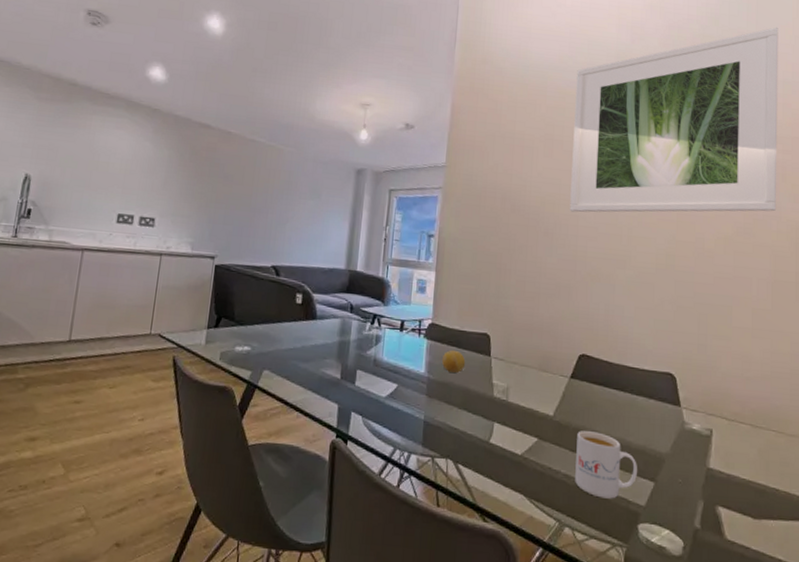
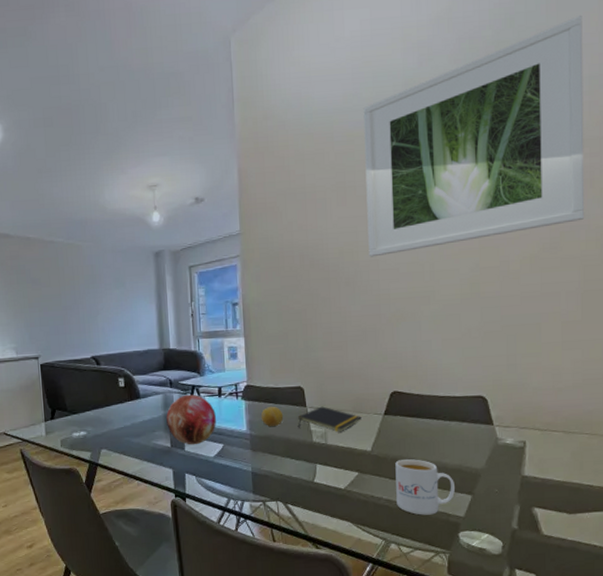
decorative orb: none [340,323,394,381] -> present [166,394,216,445]
notepad: none [480,358,547,391] -> present [298,406,362,433]

